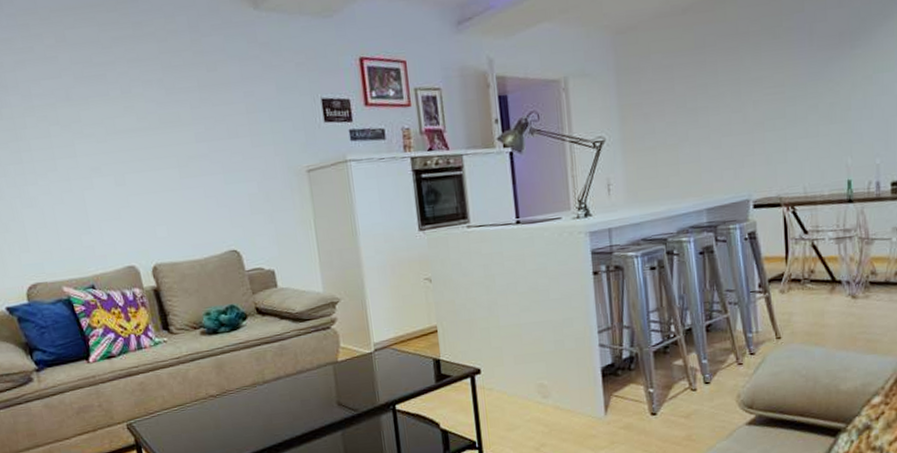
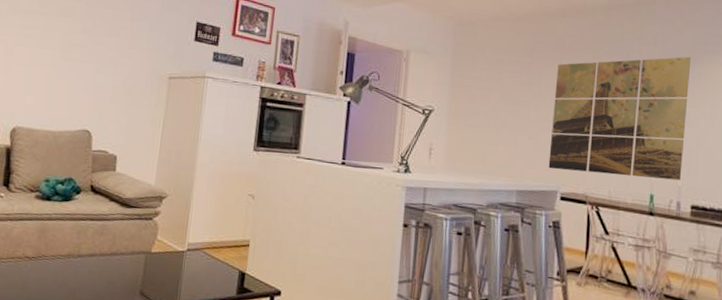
wall art: none [734,12,881,177] -> present [548,56,692,181]

